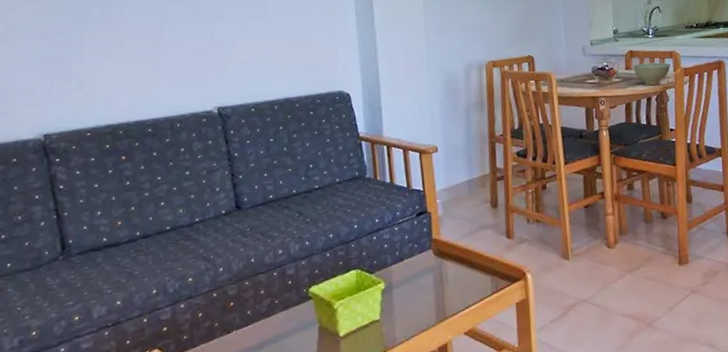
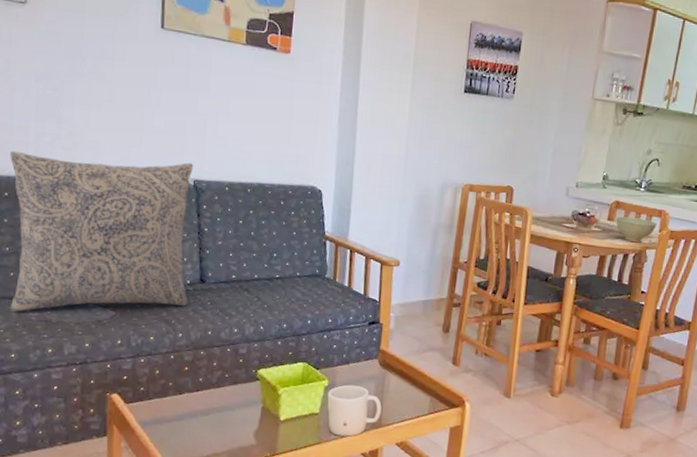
pillow: none [16,91,226,284] -> present [10,150,194,312]
mug: none [386,281,444,339] -> present [327,384,382,437]

